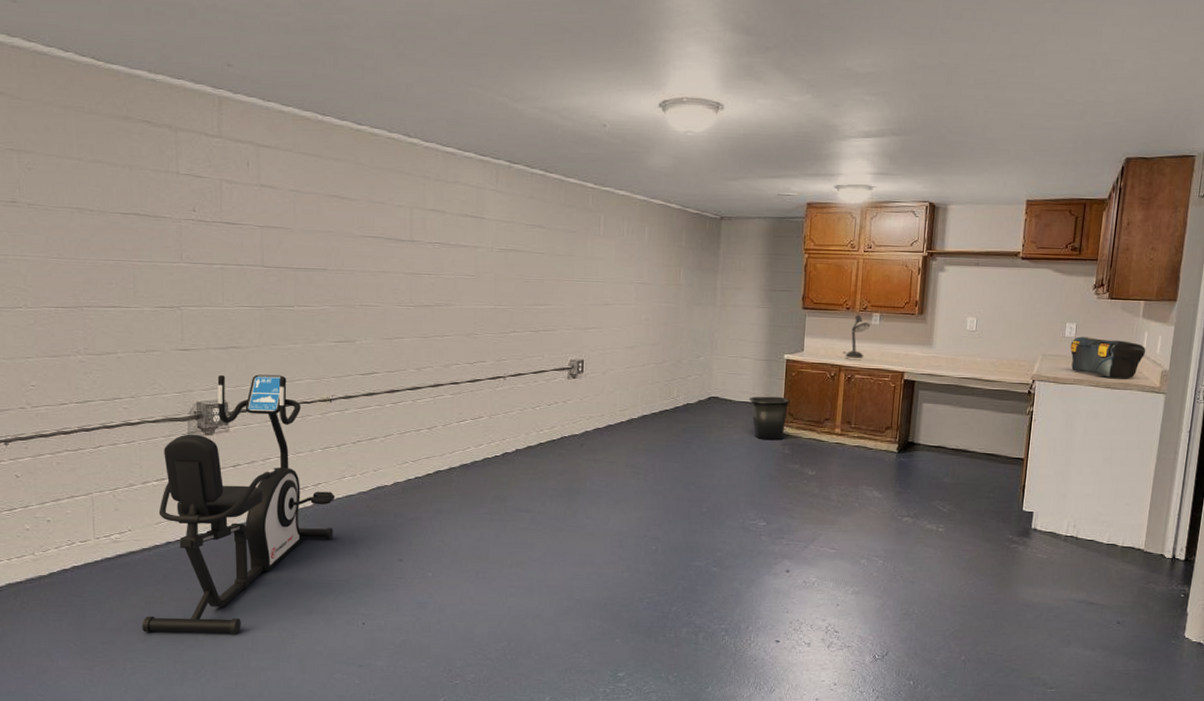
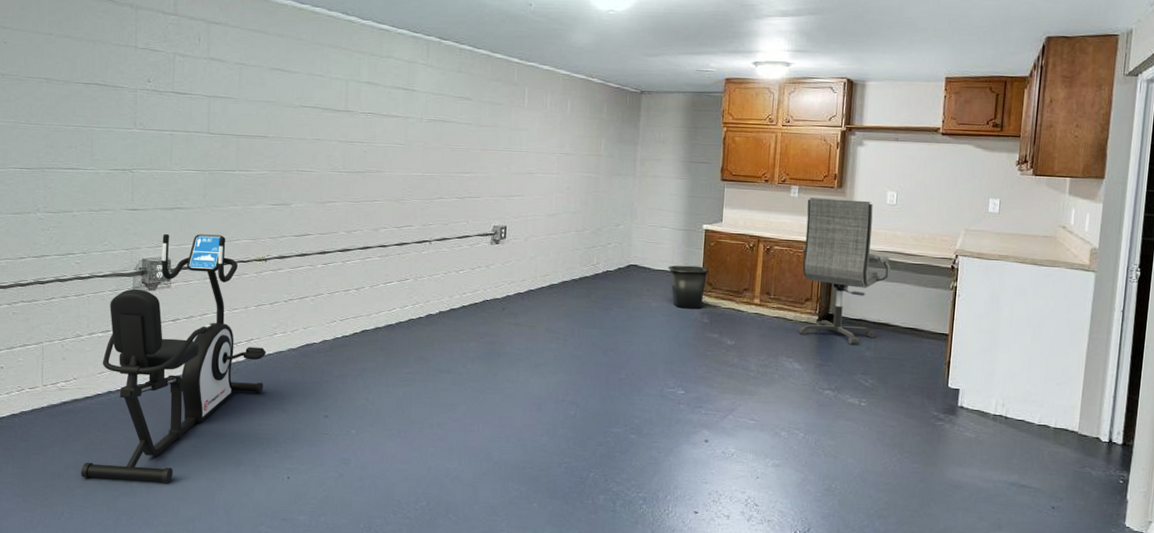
desk lamp: present [842,315,870,361] -> none [761,187,789,232]
office chair: none [879,324,970,472] -> present [798,197,891,345]
toolbox: present [1070,336,1146,379] -> none [994,212,1074,256]

